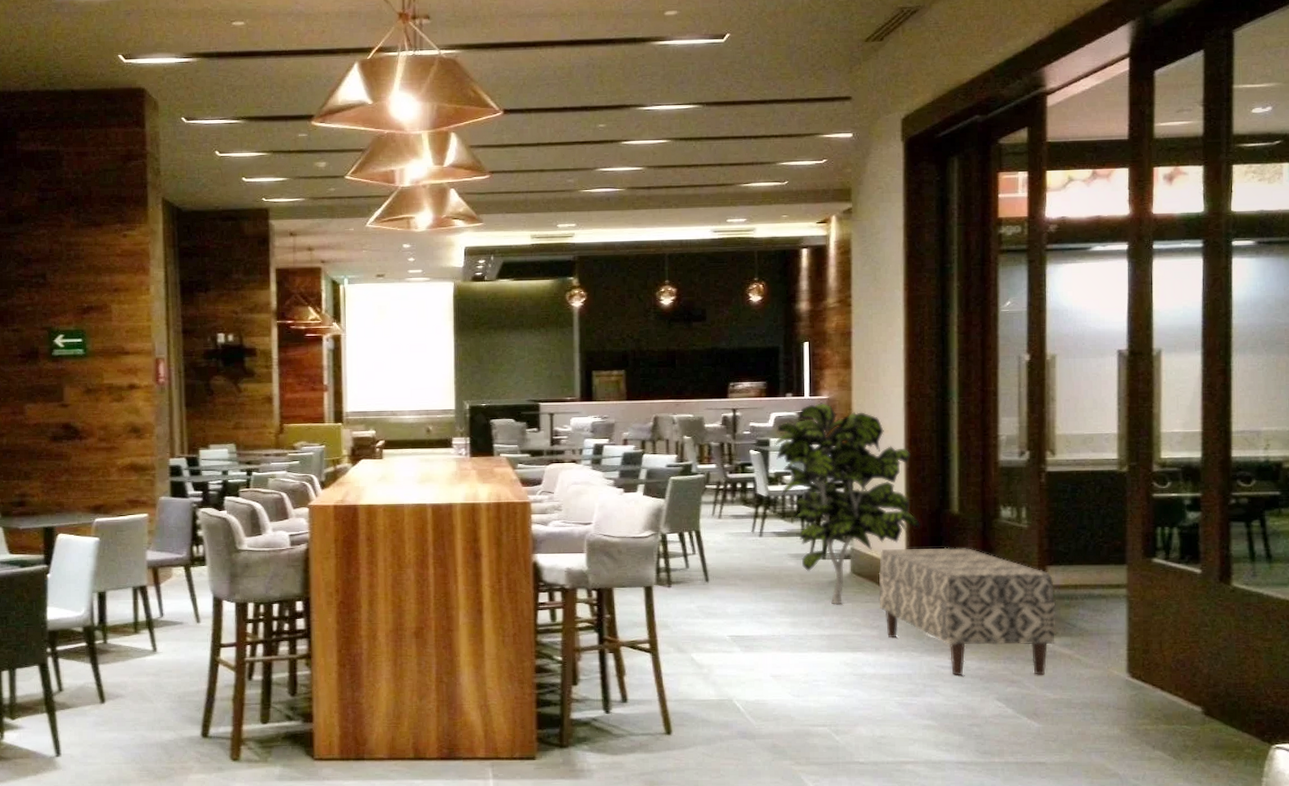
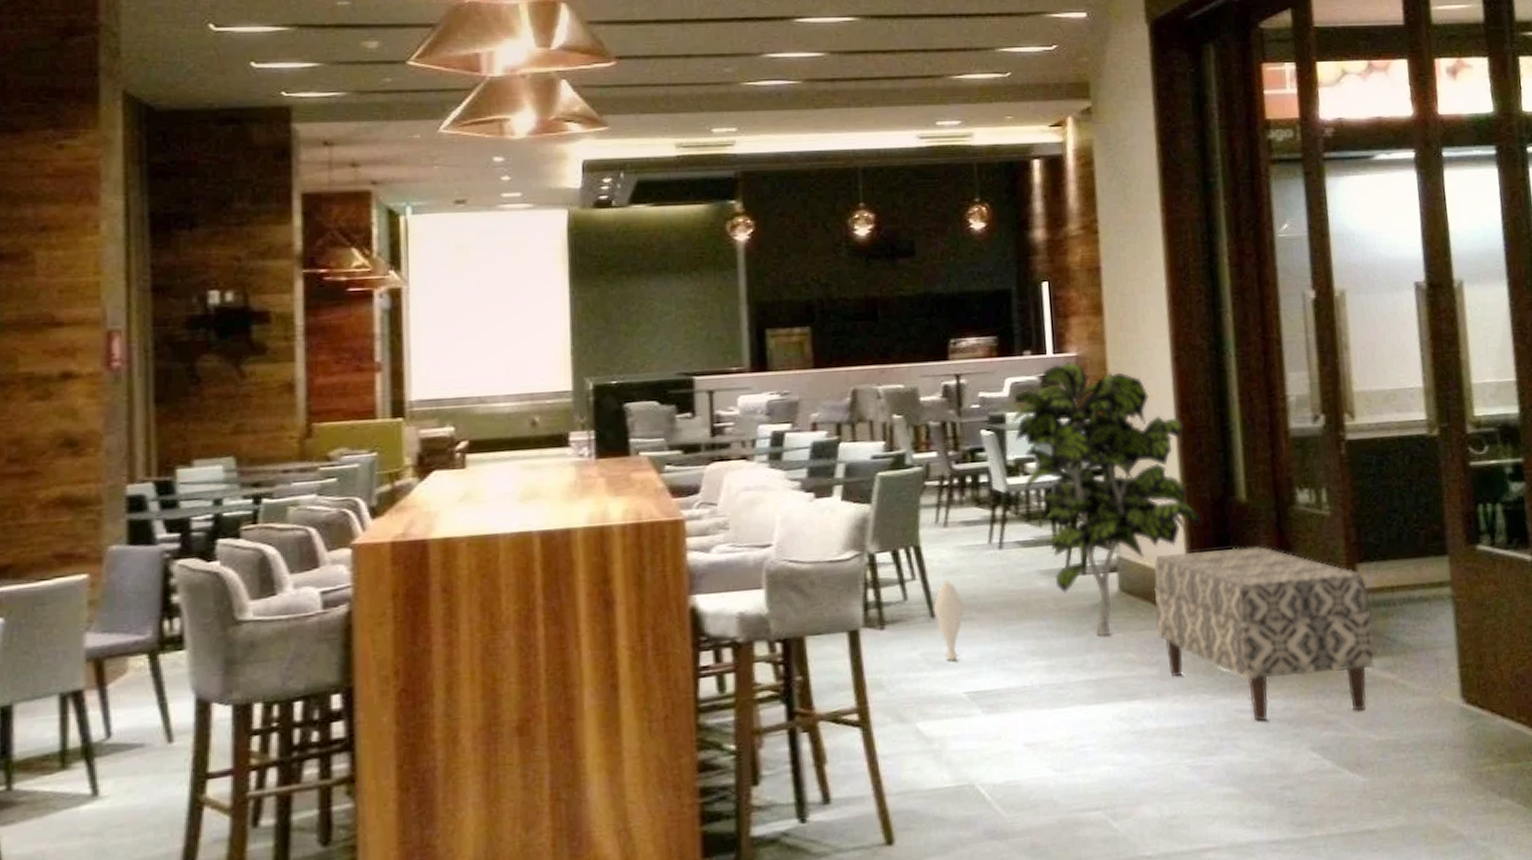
vase: none [707,556,731,613] -> present [933,580,964,661]

